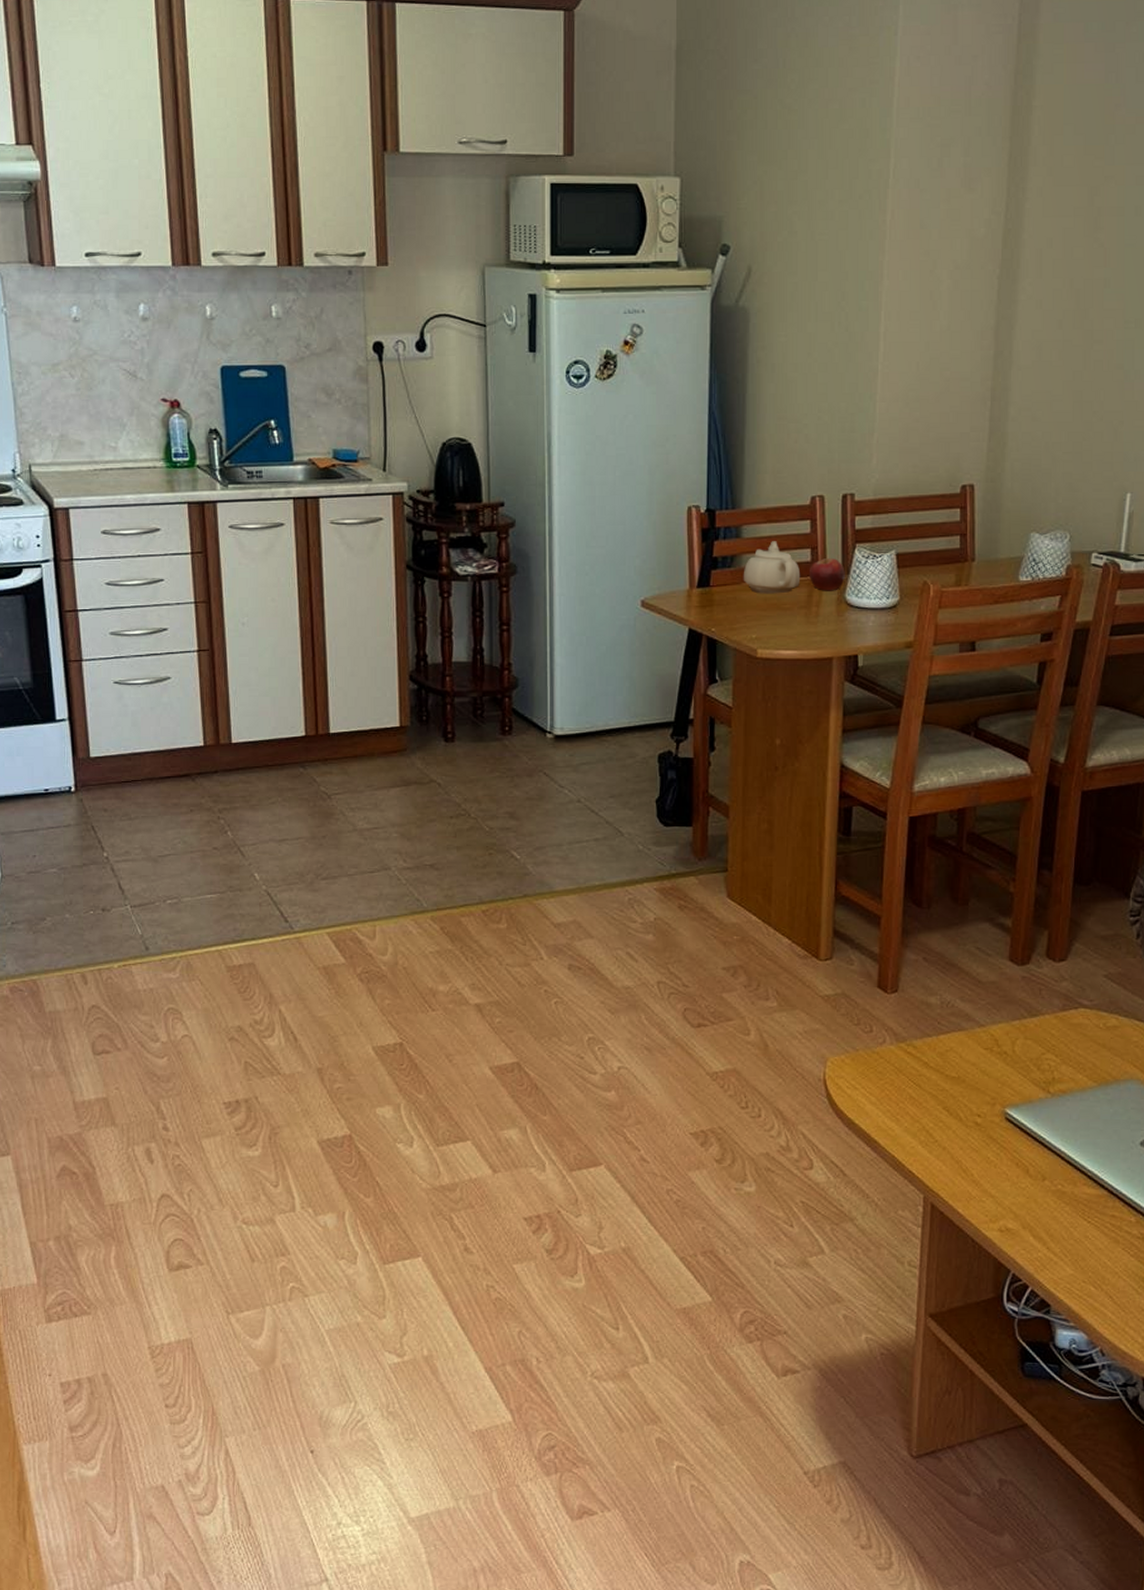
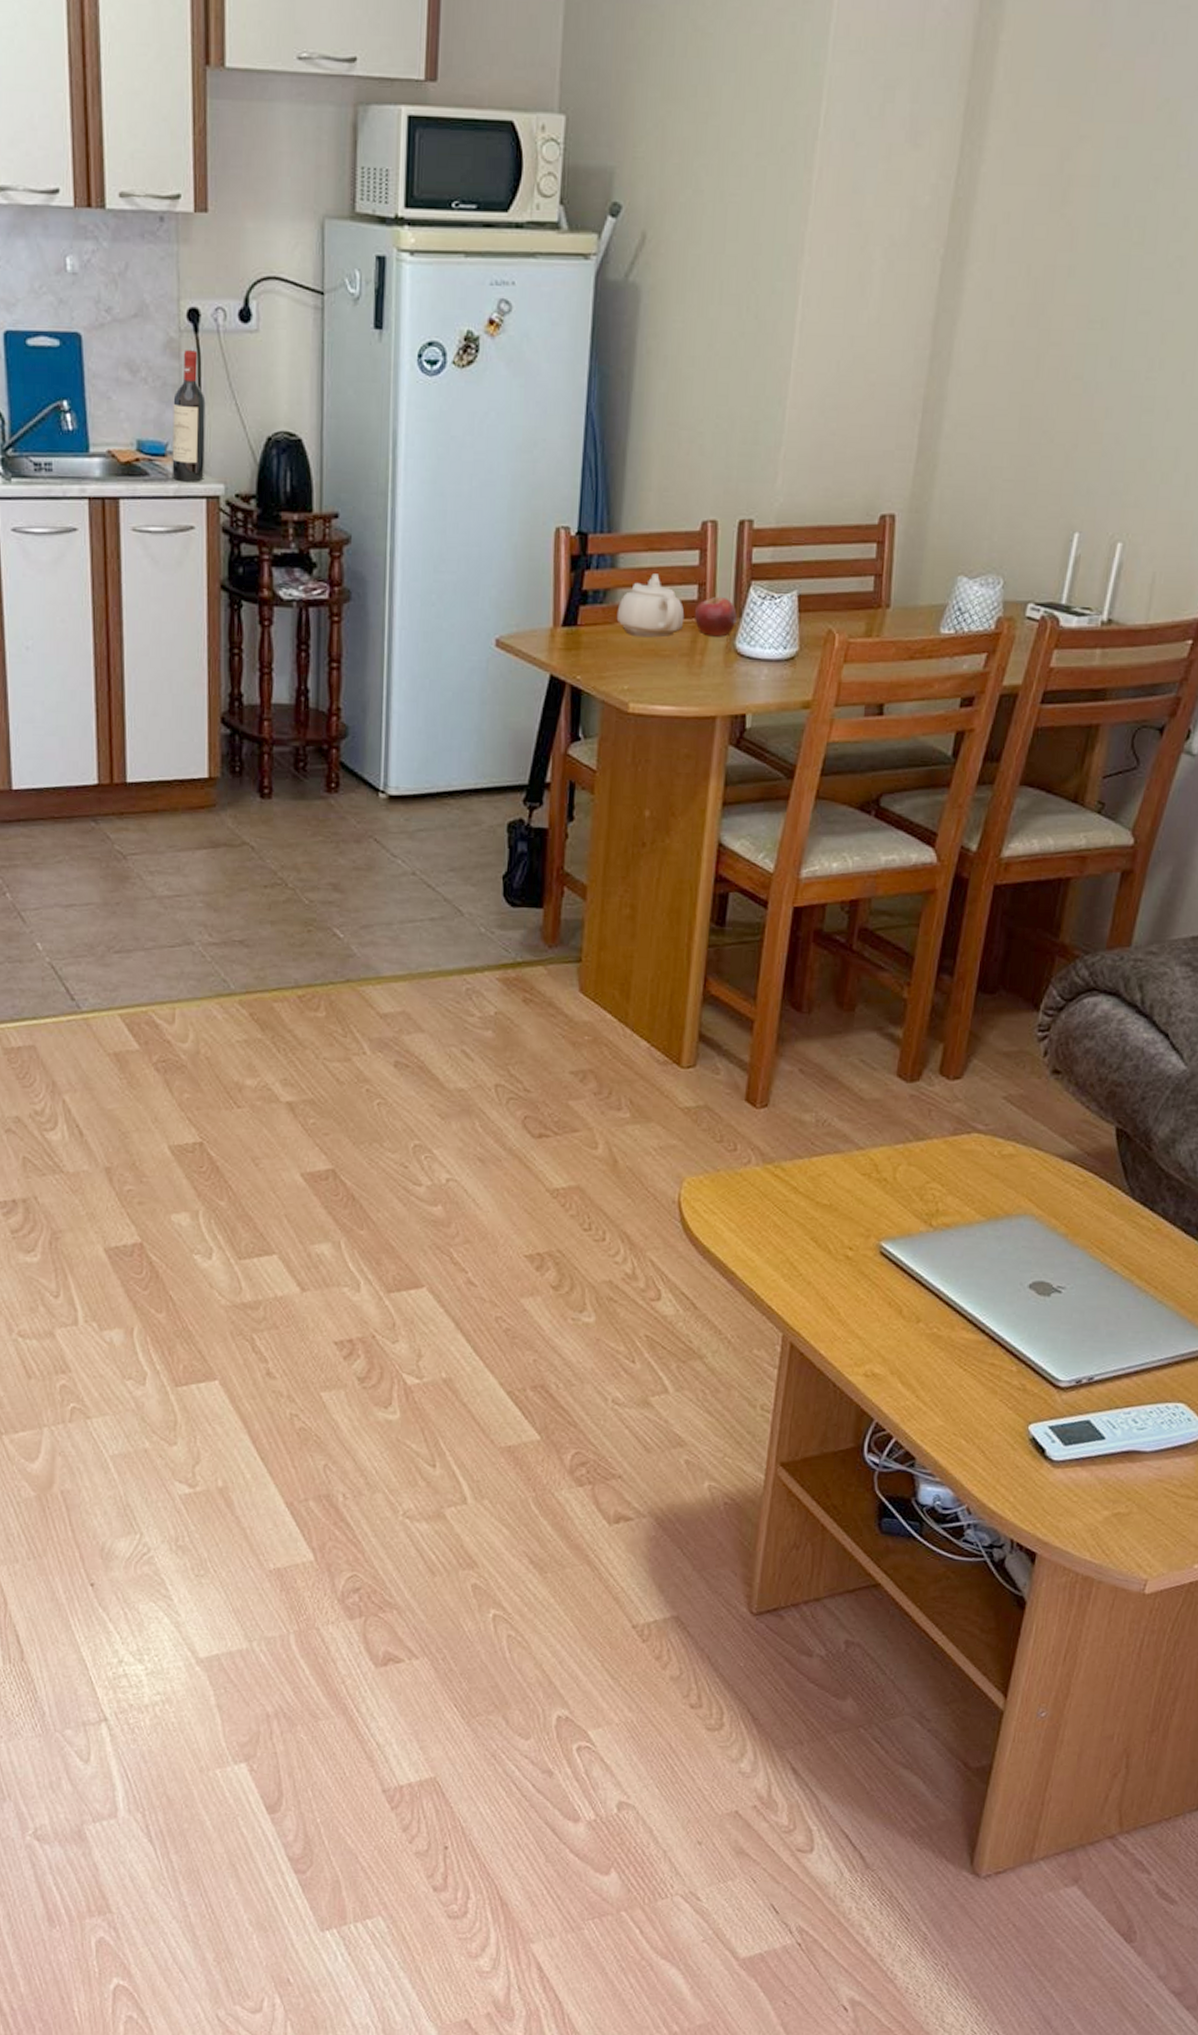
wine bottle: none [363,376,390,482] -> present [172,350,206,483]

